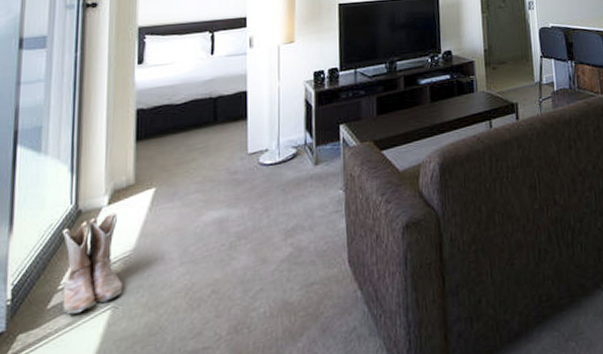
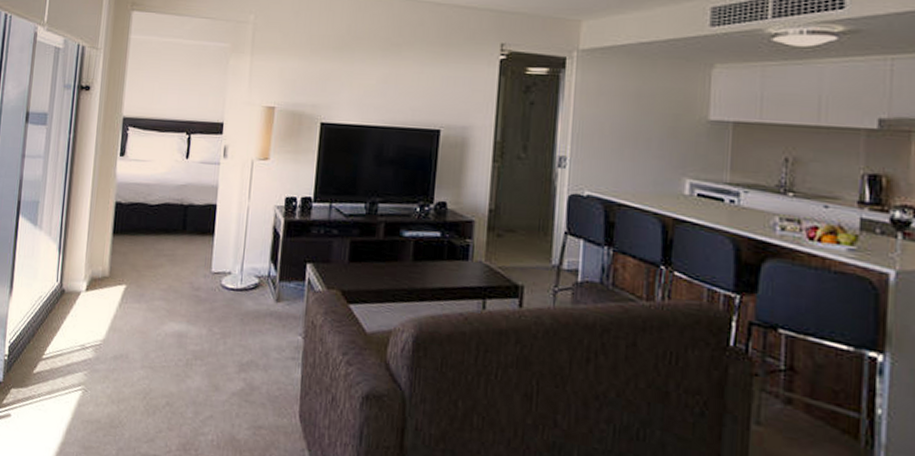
boots: present [62,213,124,315] -> none [45,299,93,386]

